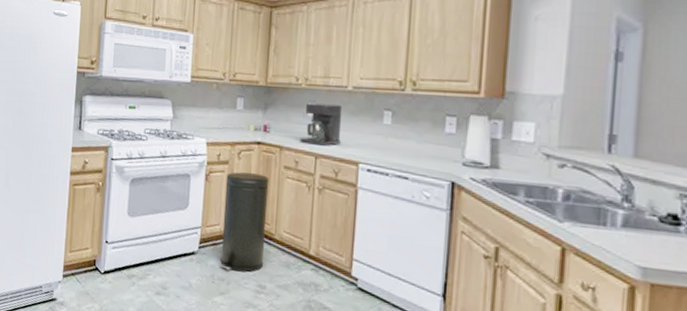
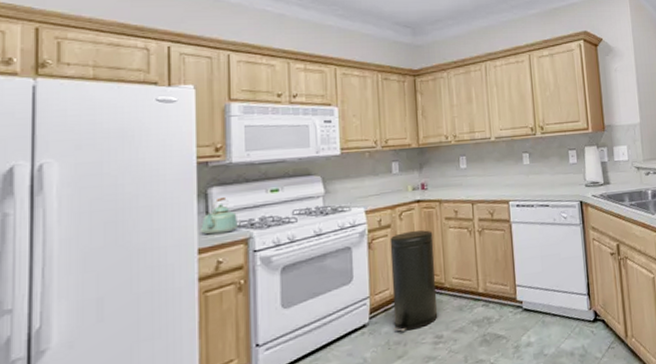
kettle: none [74,105,103,138] -> present [199,196,239,235]
coffee maker: present [300,103,342,146] -> none [456,155,492,194]

